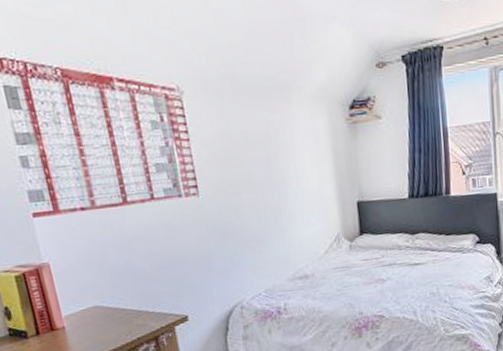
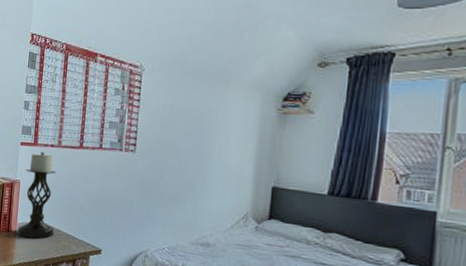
candle holder: none [51,218,121,331] -> present [16,151,56,239]

